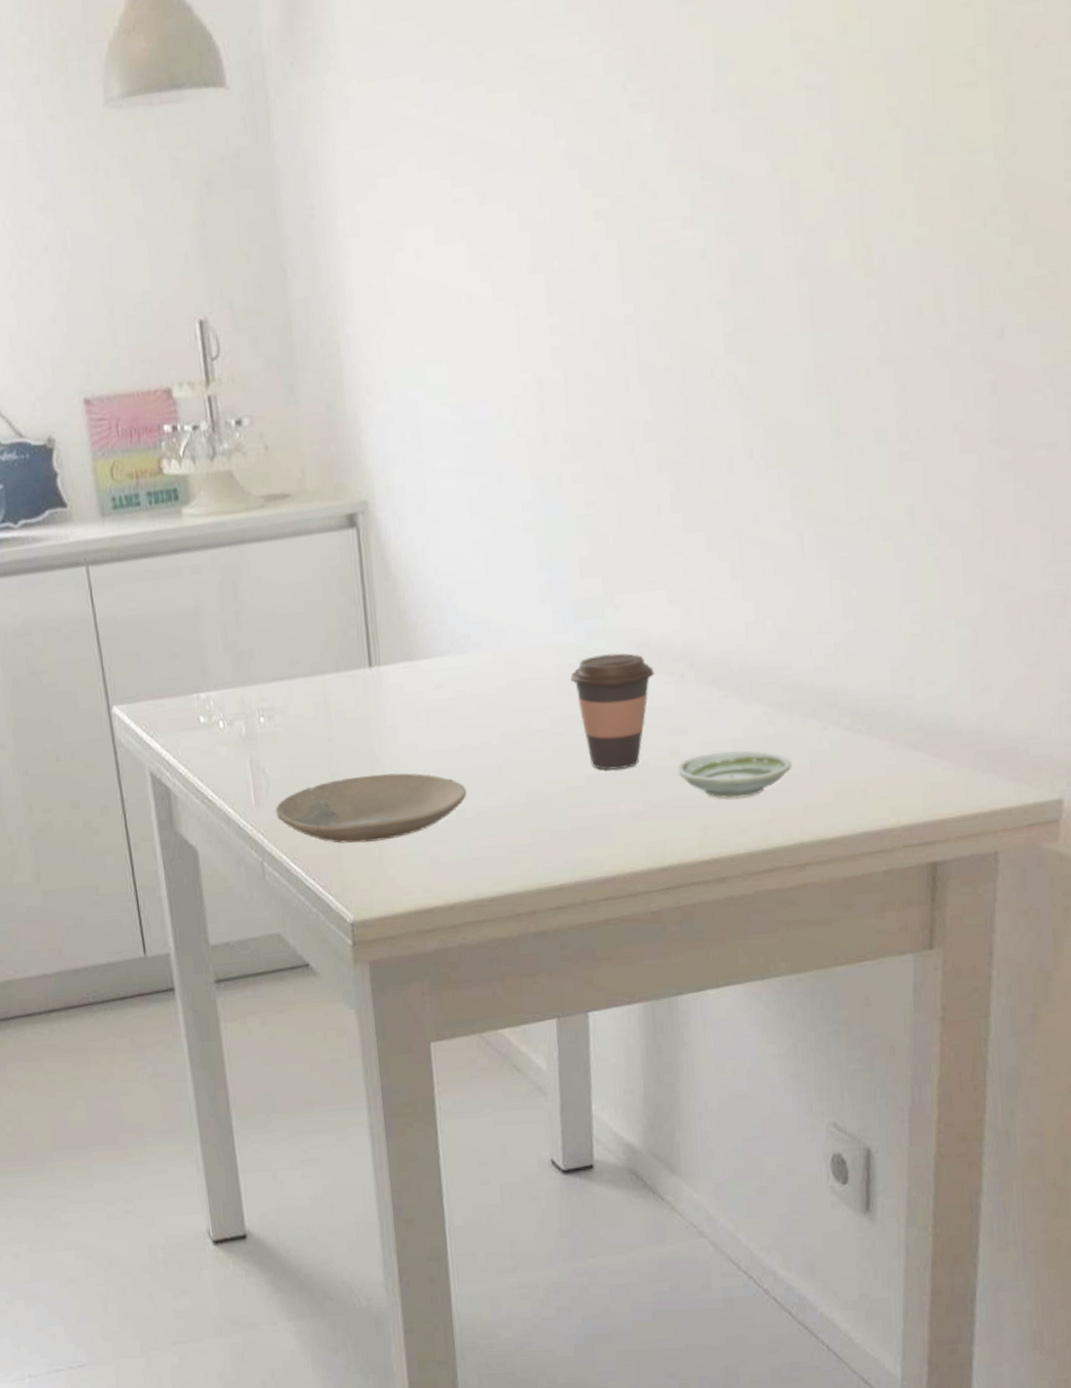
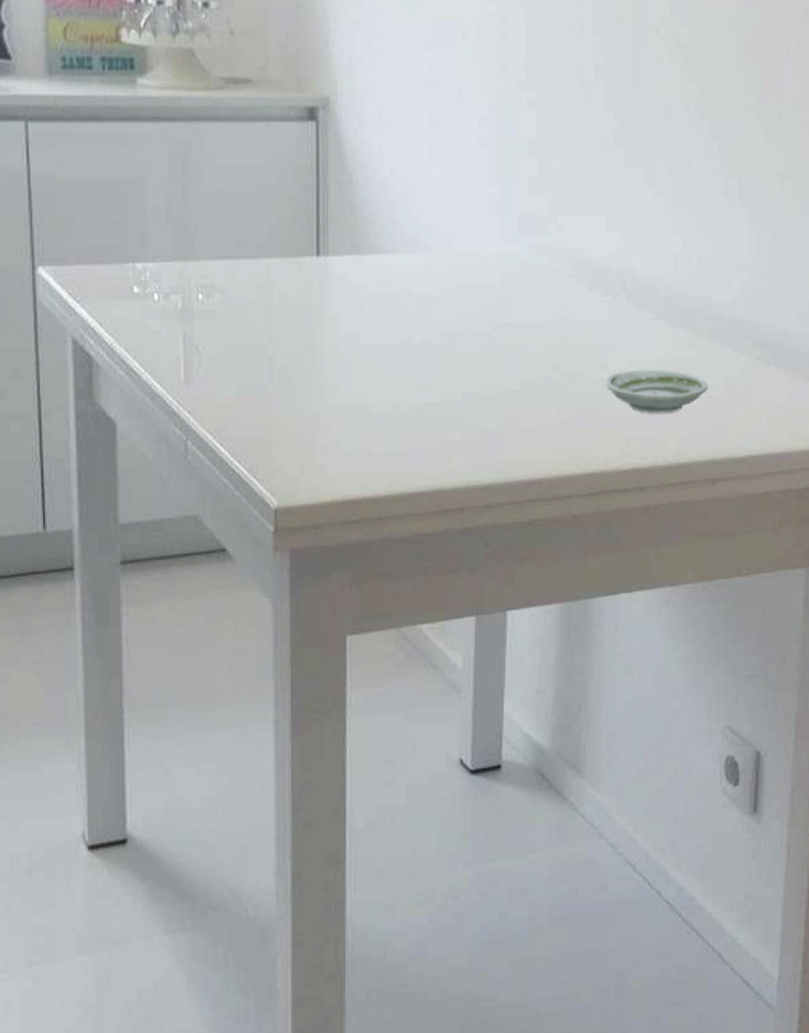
plate: present [275,773,467,844] -> none [205,361,404,429]
coffee cup: present [570,653,655,770] -> none [512,268,591,377]

